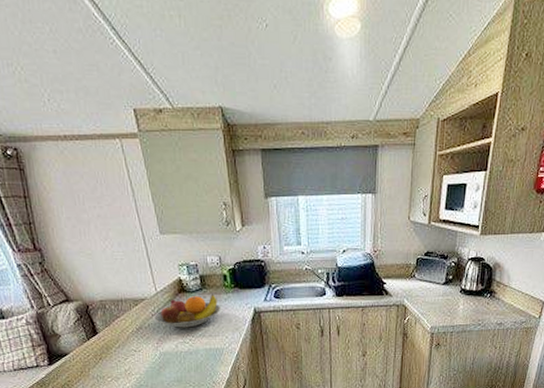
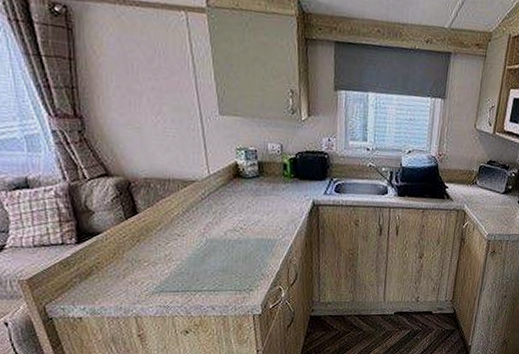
fruit bowl: present [154,295,222,328] -> none [204,182,278,216]

